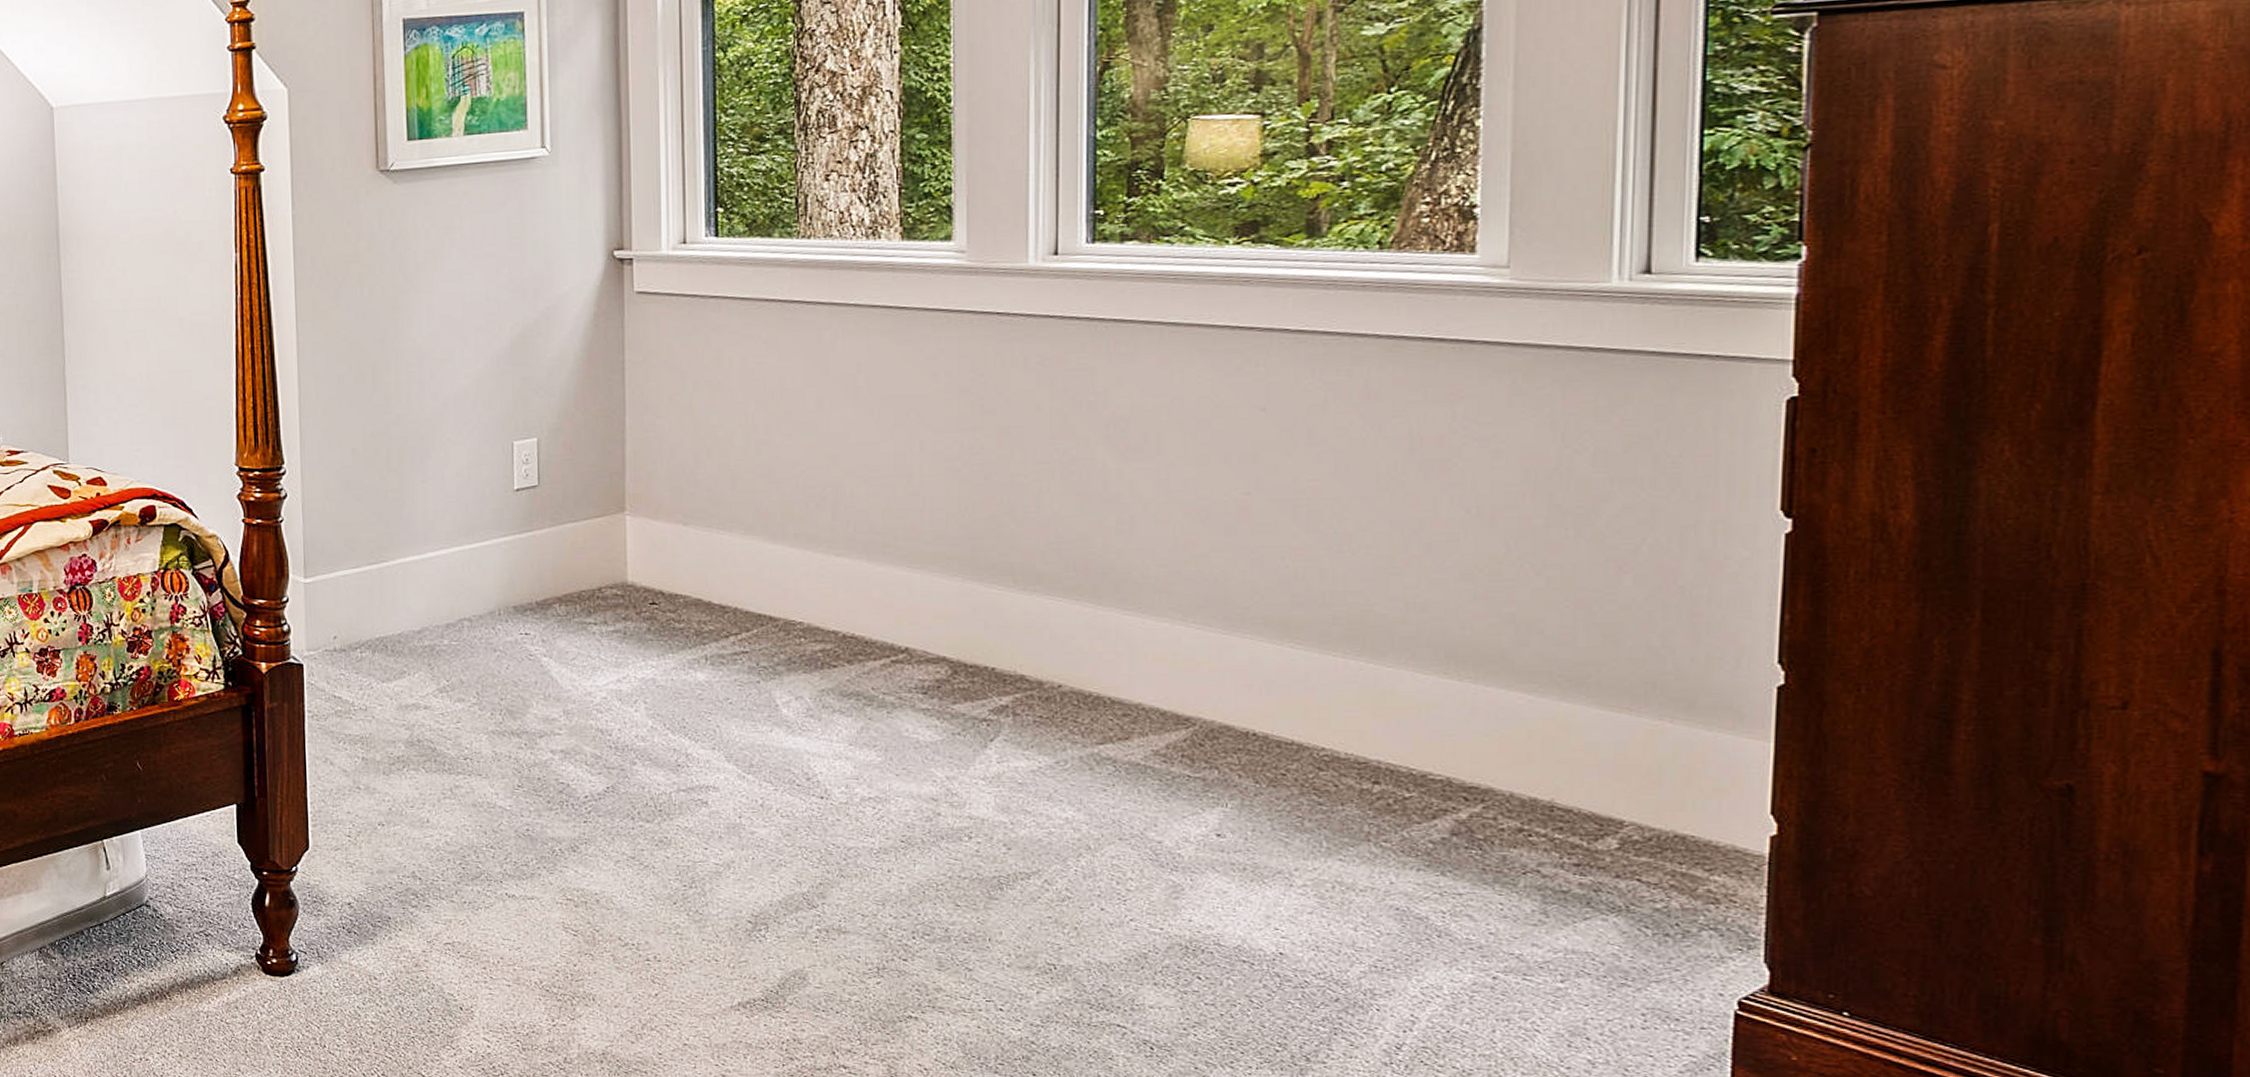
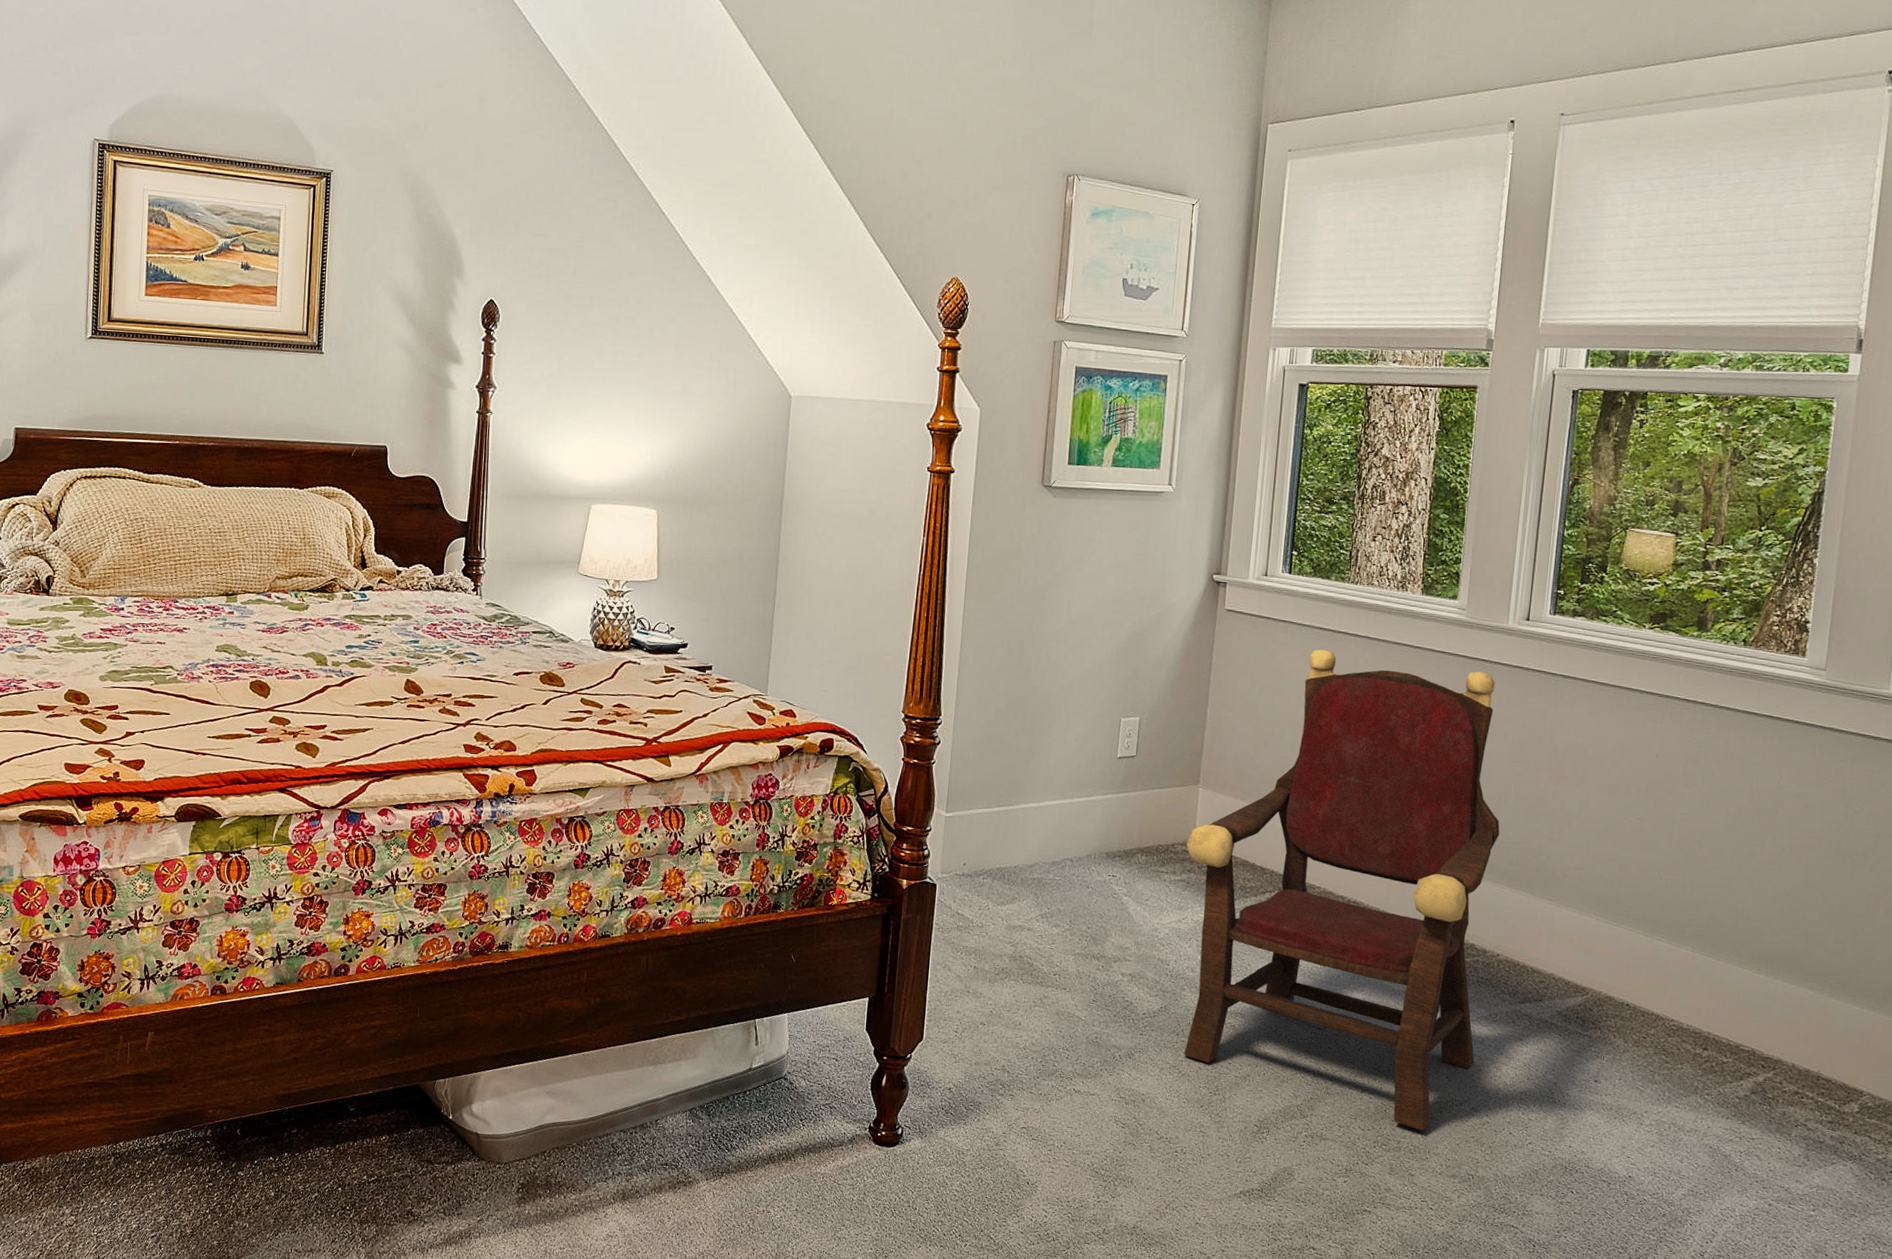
armchair: none [618,325,1046,914] -> present [1184,649,1500,1131]

